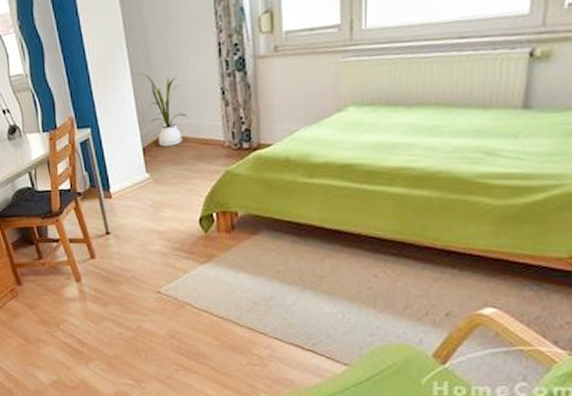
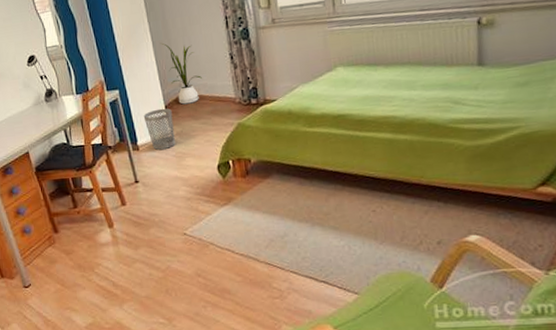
wastebasket: none [117,150,153,198] -> present [143,108,175,150]

